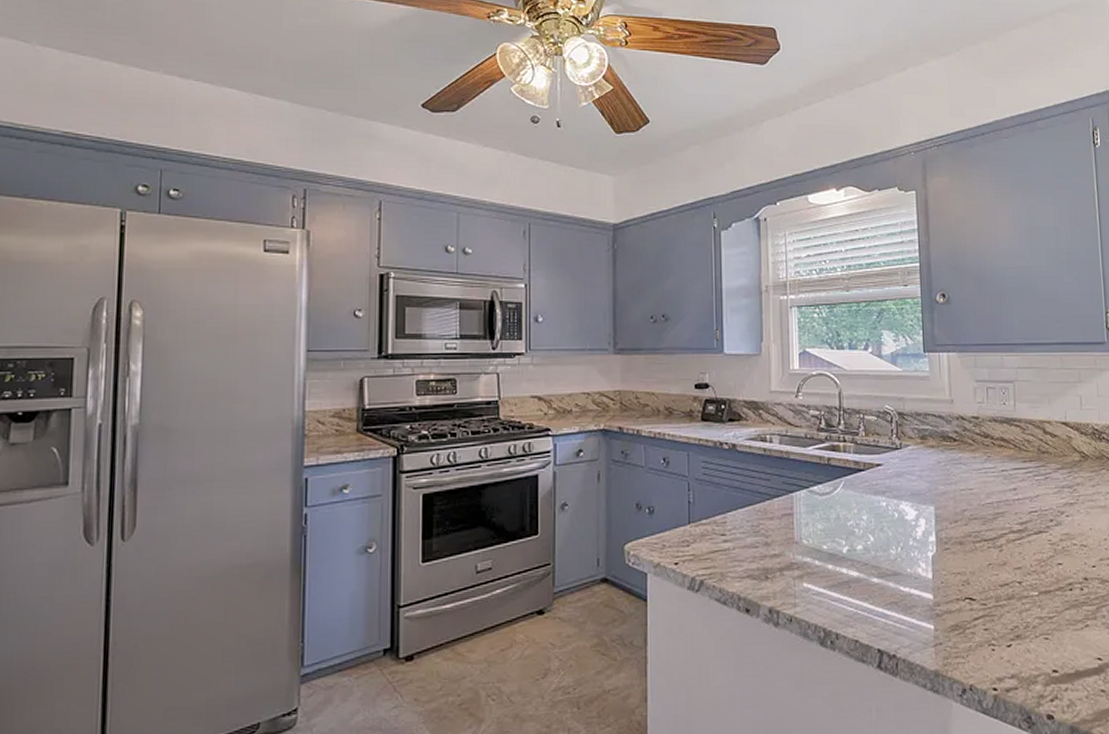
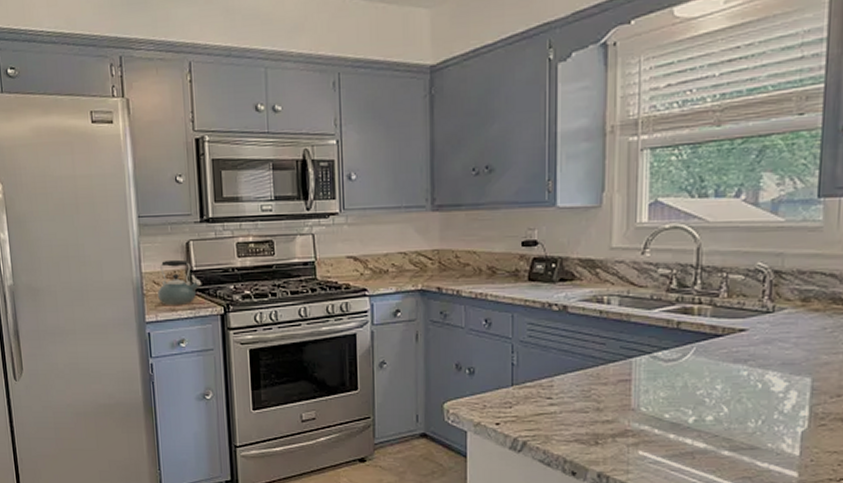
kettle: none [322,397,375,448] -> present [158,259,202,306]

